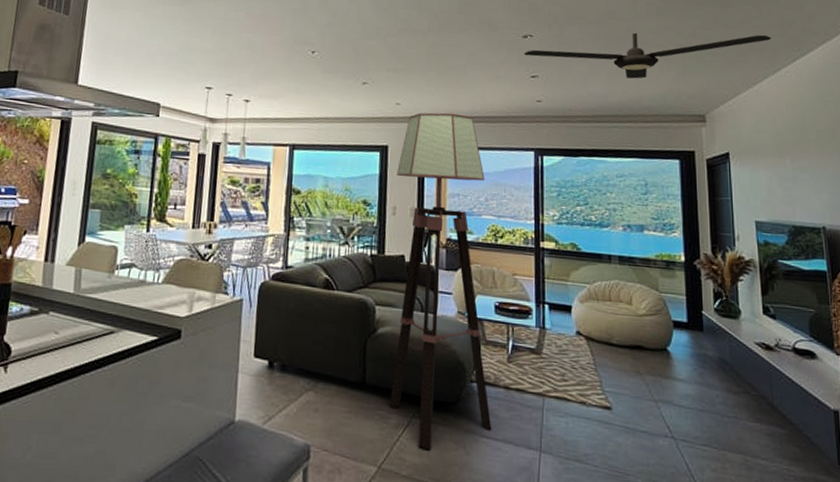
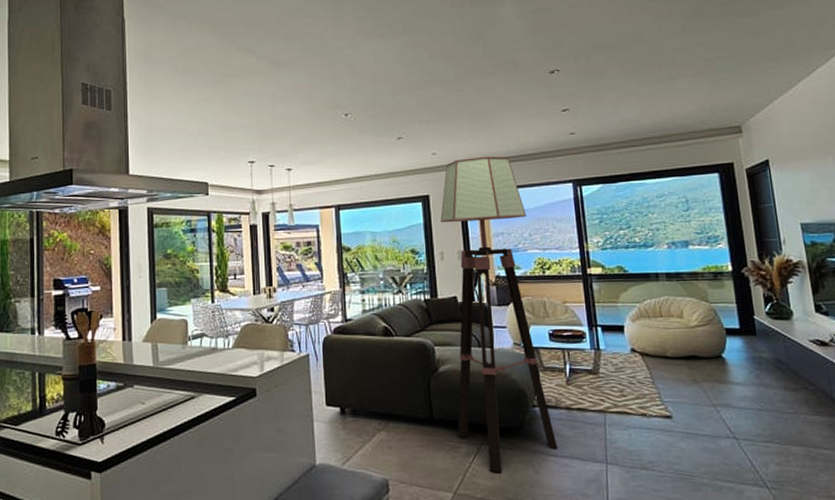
ceiling fan: present [524,32,771,79] -> none [552,38,803,100]

